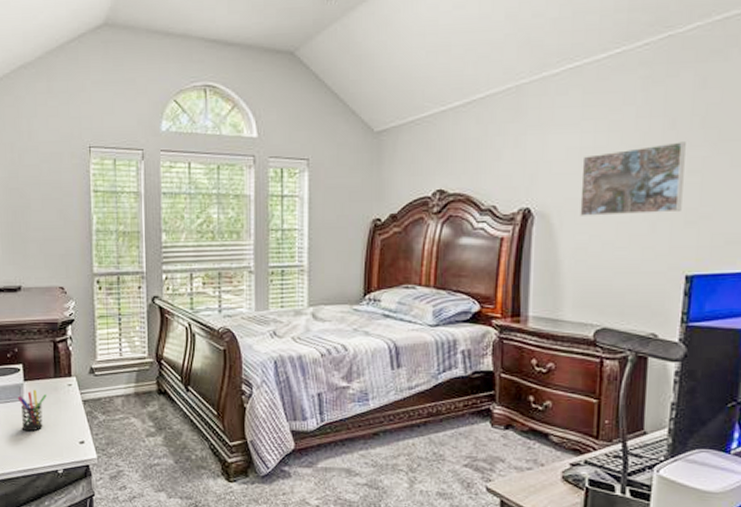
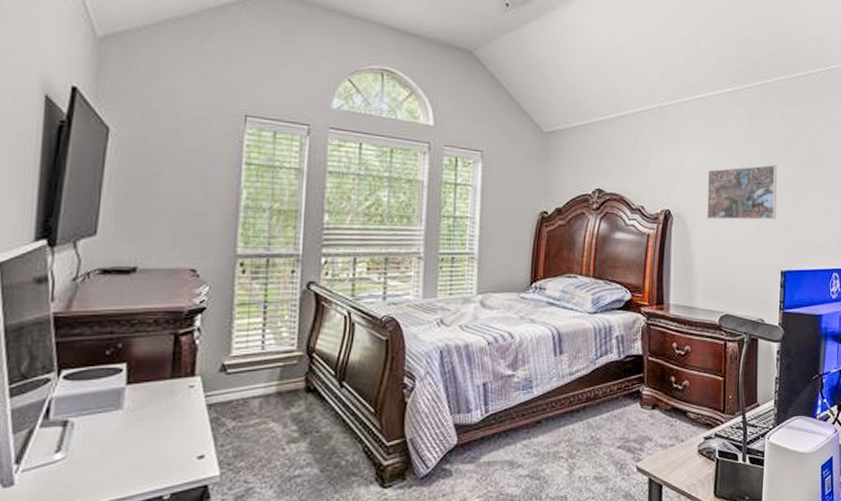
pen holder: present [17,389,47,432] -> none [114,393,157,449]

